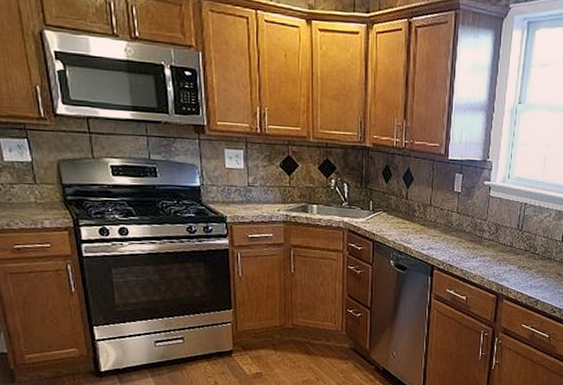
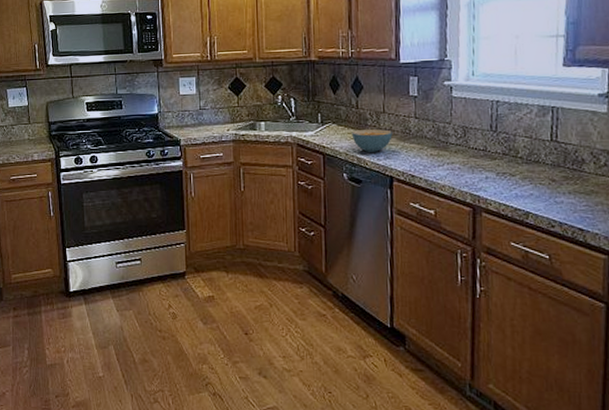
cereal bowl: none [400,220,436,242] -> present [351,129,393,152]

